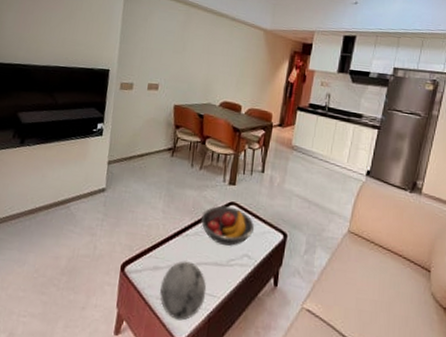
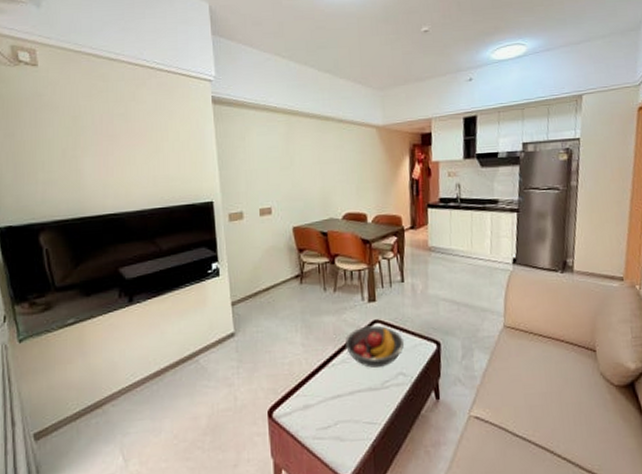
decorative orb: present [160,261,207,321] -> none [315,392,366,457]

